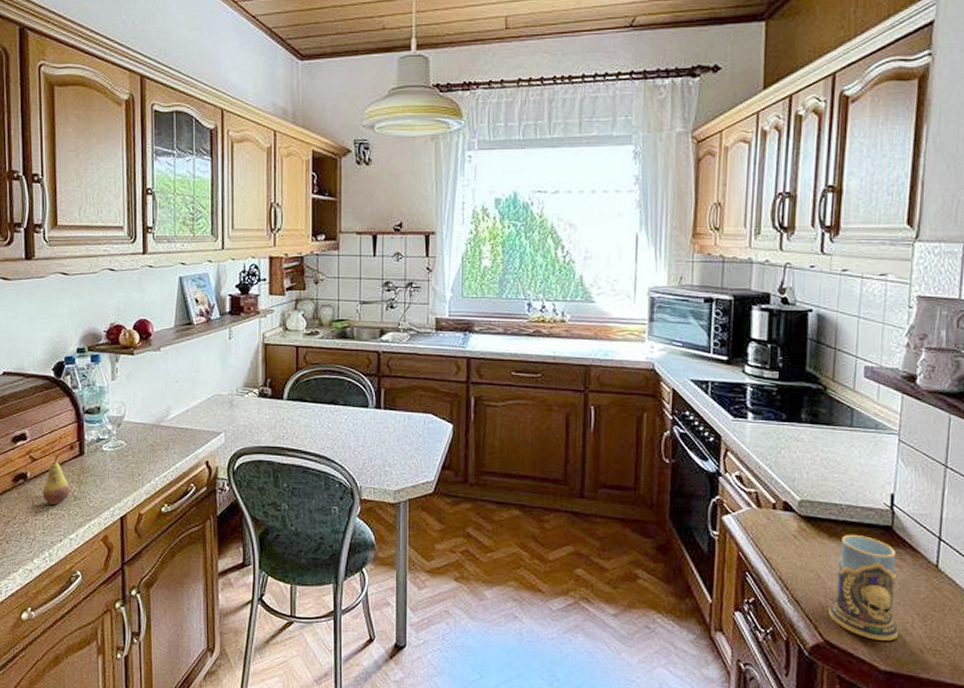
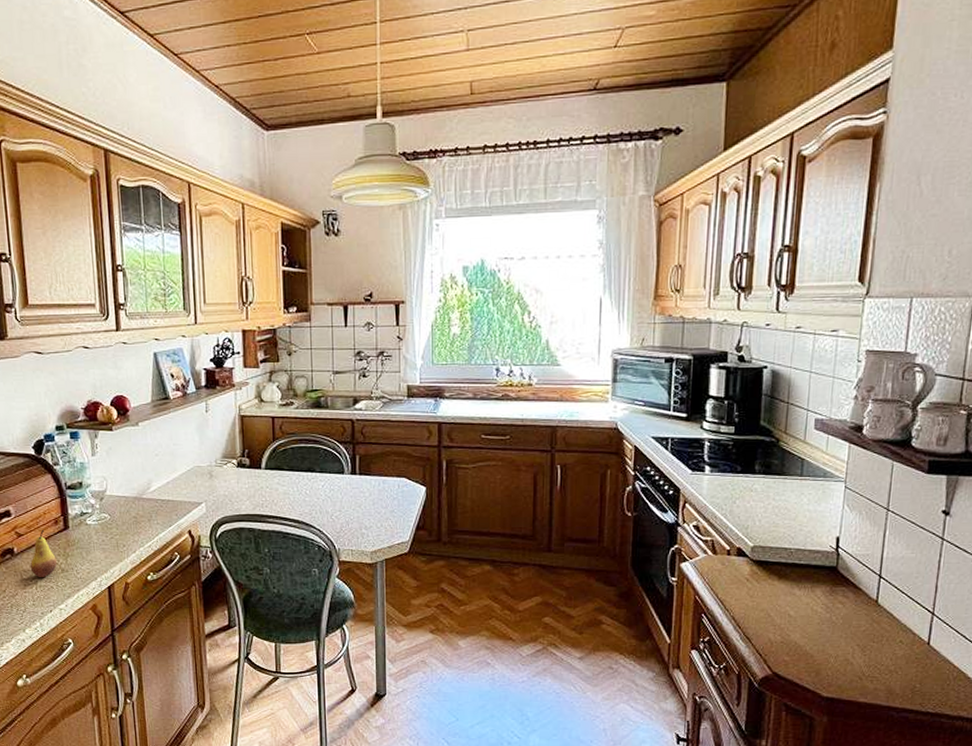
mug: present [829,534,899,641] -> none [777,575,841,670]

